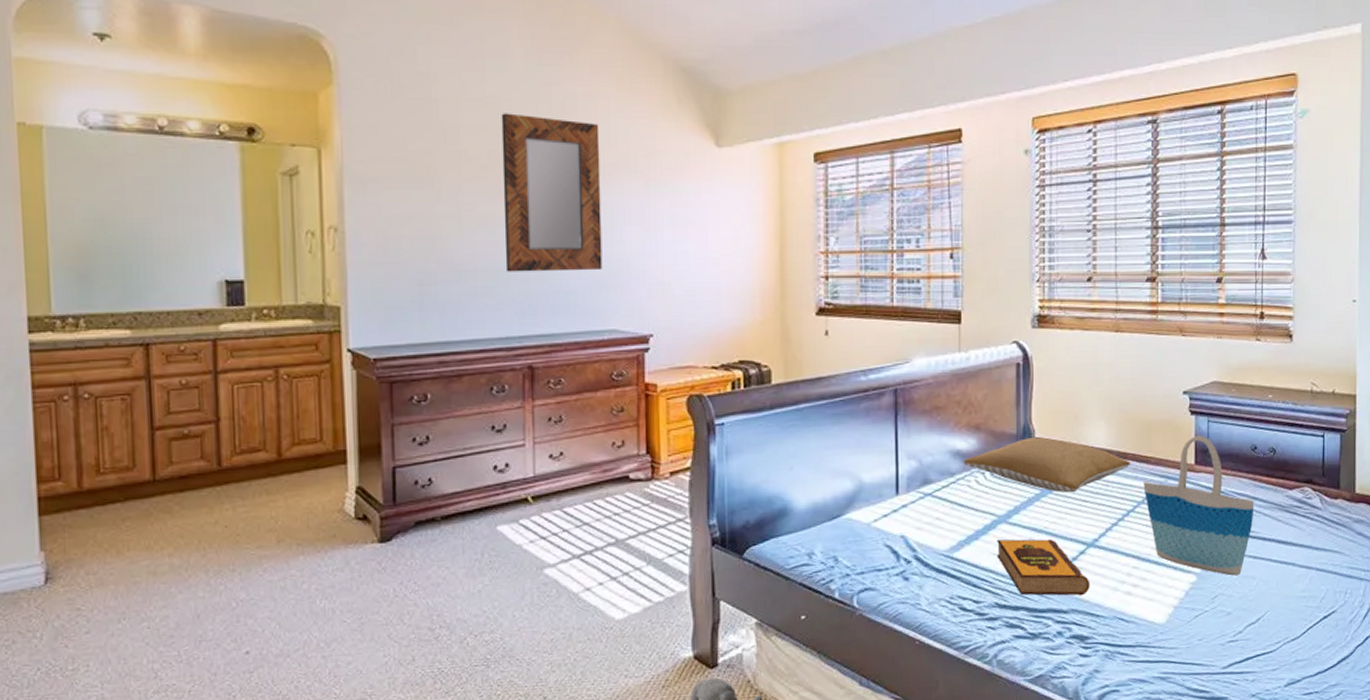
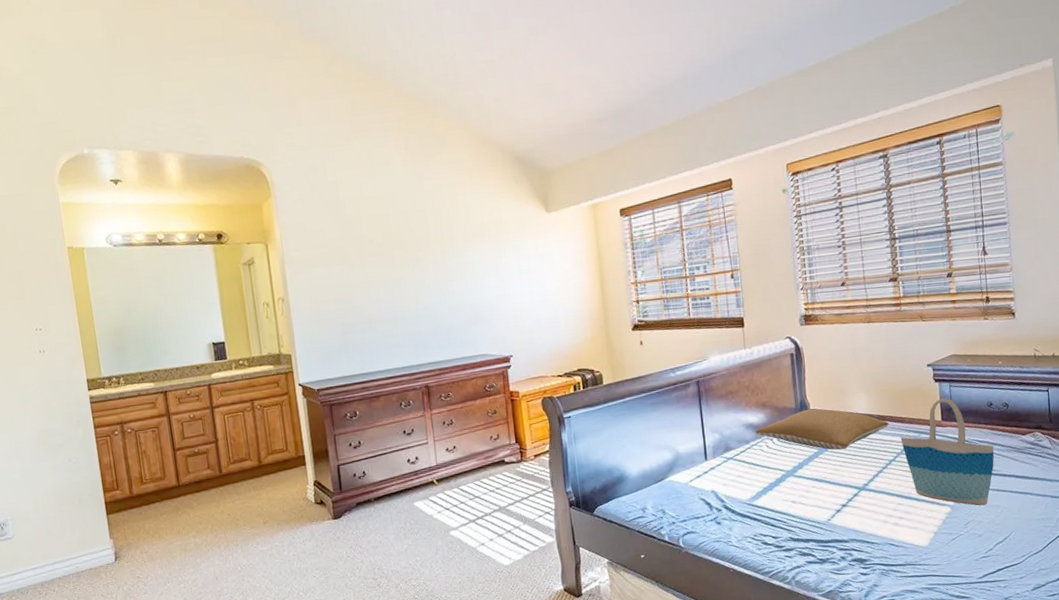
home mirror: present [501,113,603,272] -> none [389,204,472,319]
hardback book: present [997,538,1090,596] -> none [787,486,865,530]

